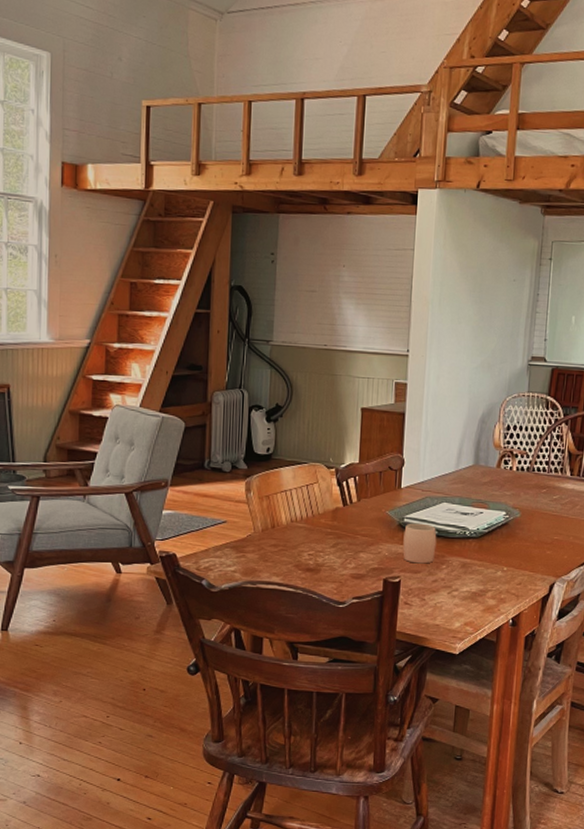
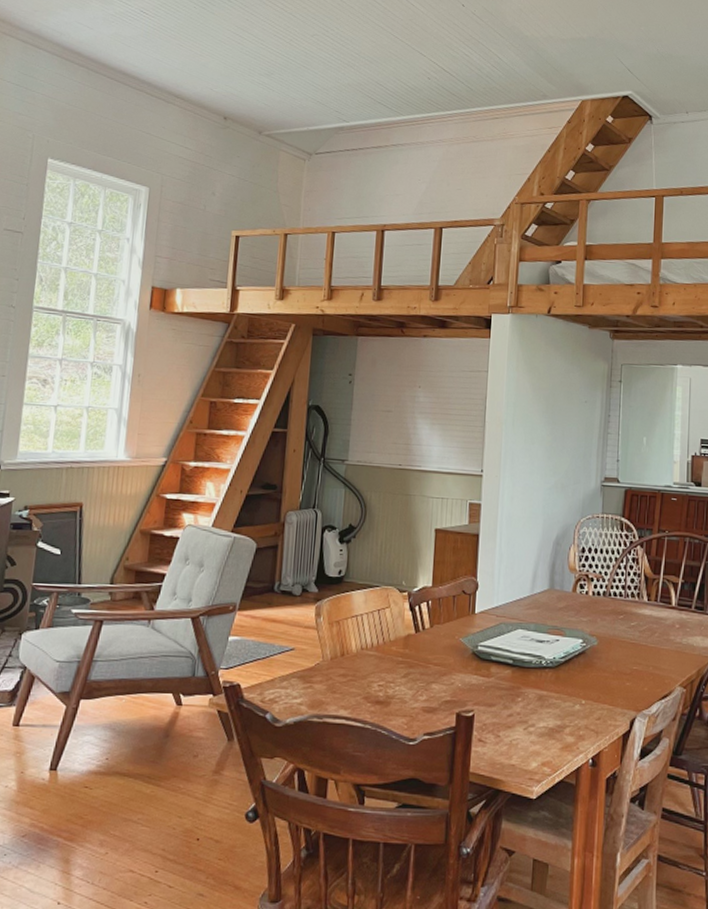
mug: present [402,523,437,564] -> none [476,651,512,696]

